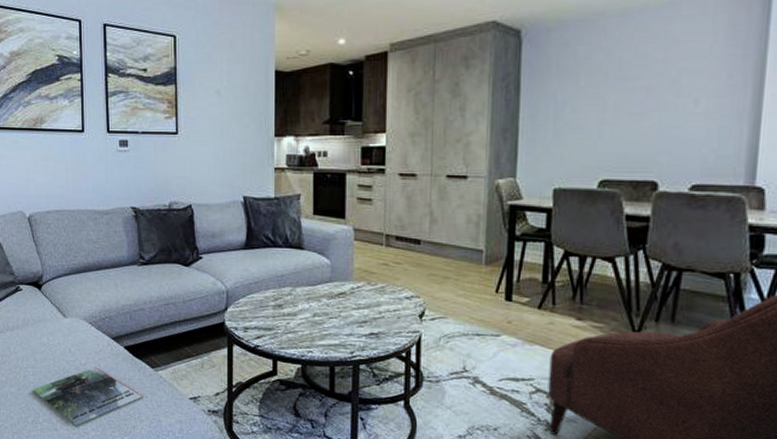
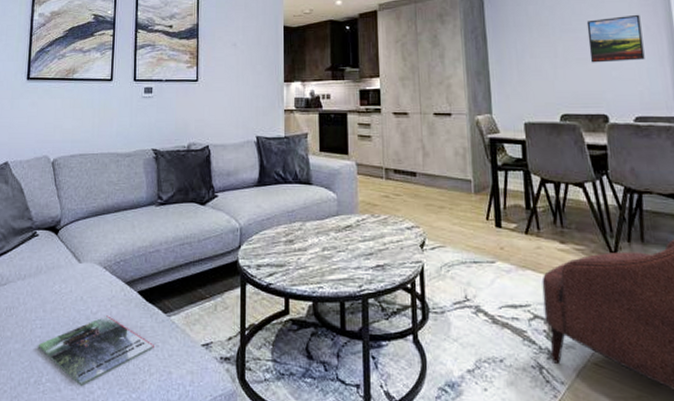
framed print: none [647,58,723,119] -> present [586,14,645,63]

